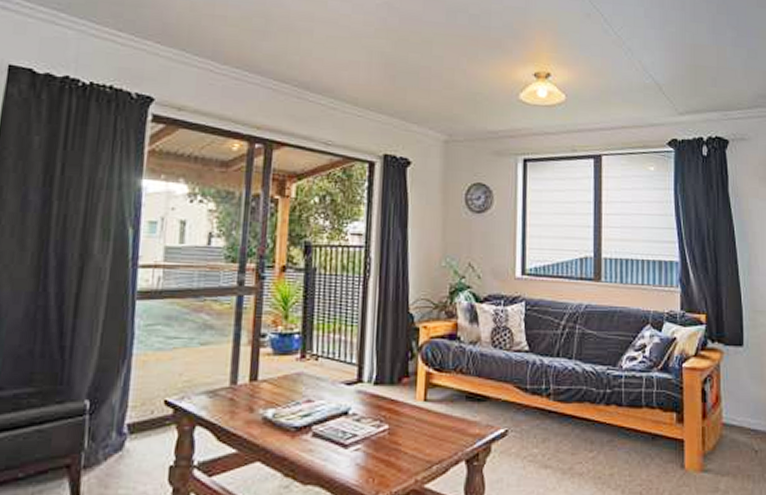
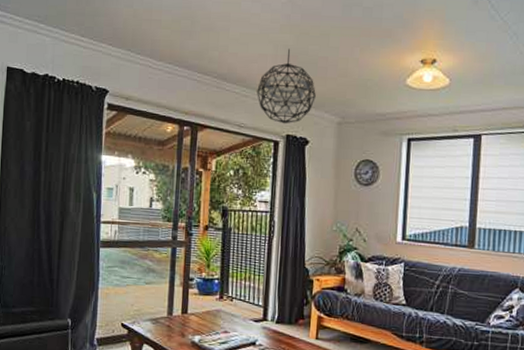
pendant light: none [347,56,418,142] -> present [257,48,316,124]

